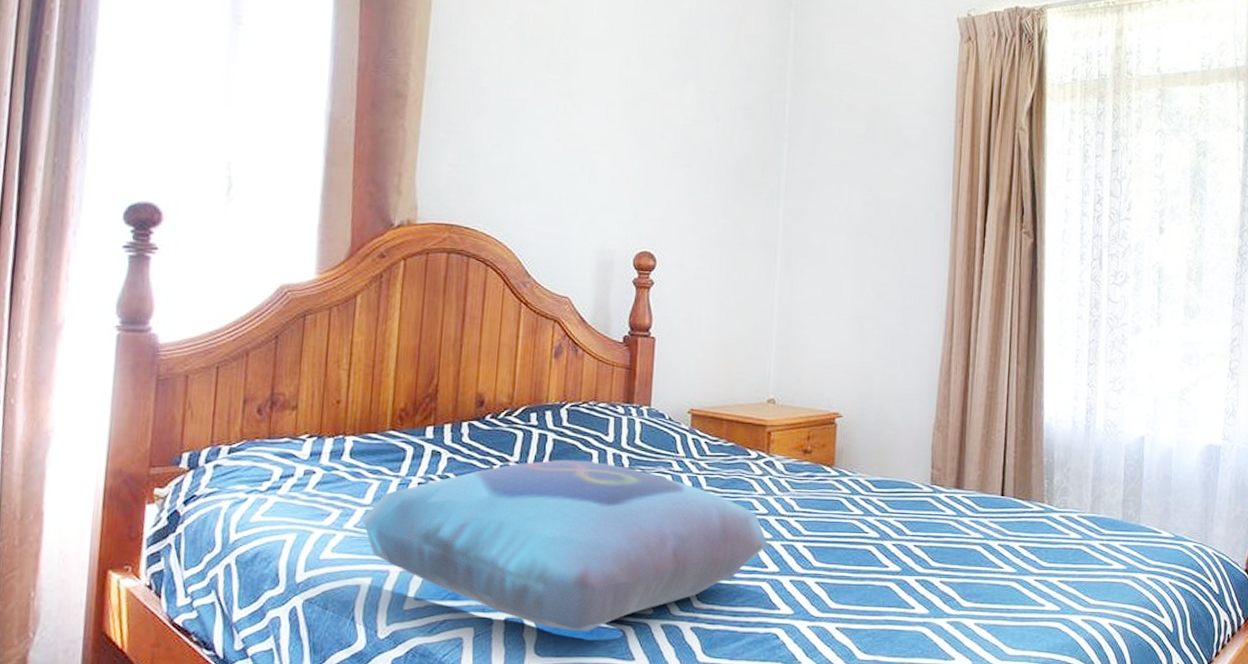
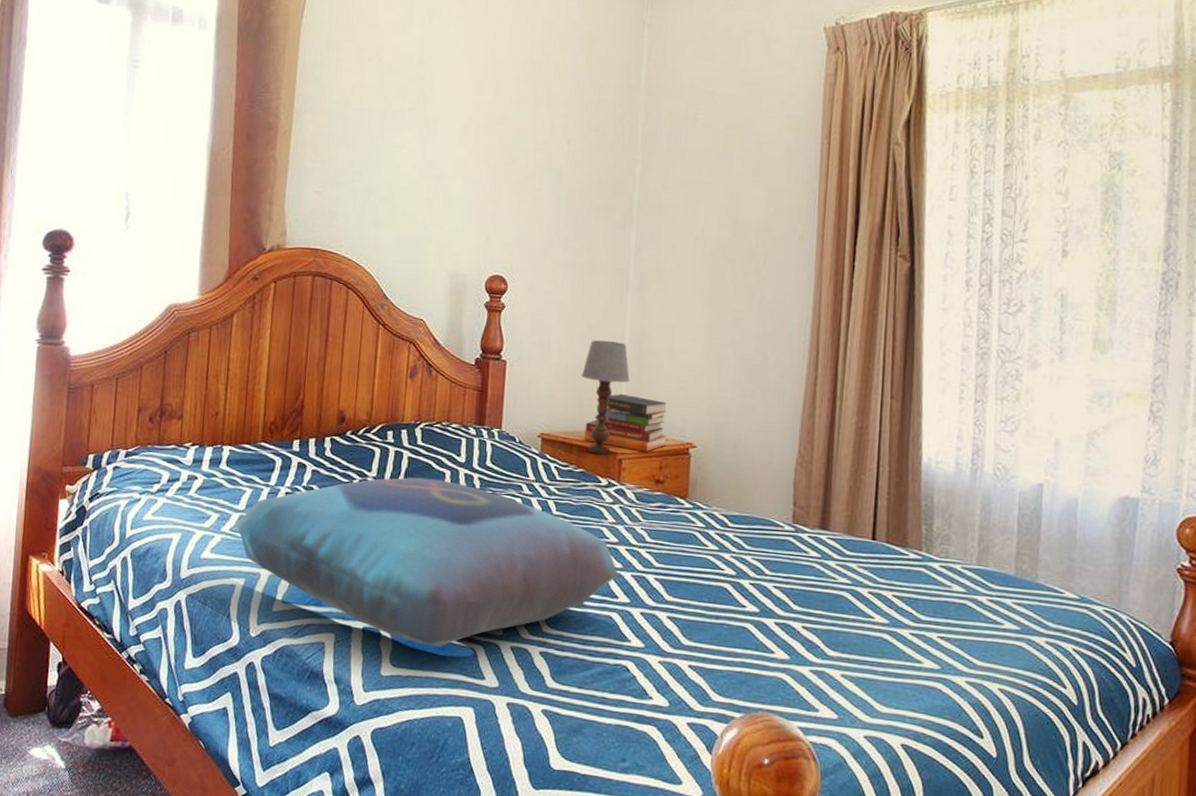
table lamp: none [731,315,778,428] -> present [581,340,630,455]
books: none [734,368,814,424] -> present [584,394,667,452]

